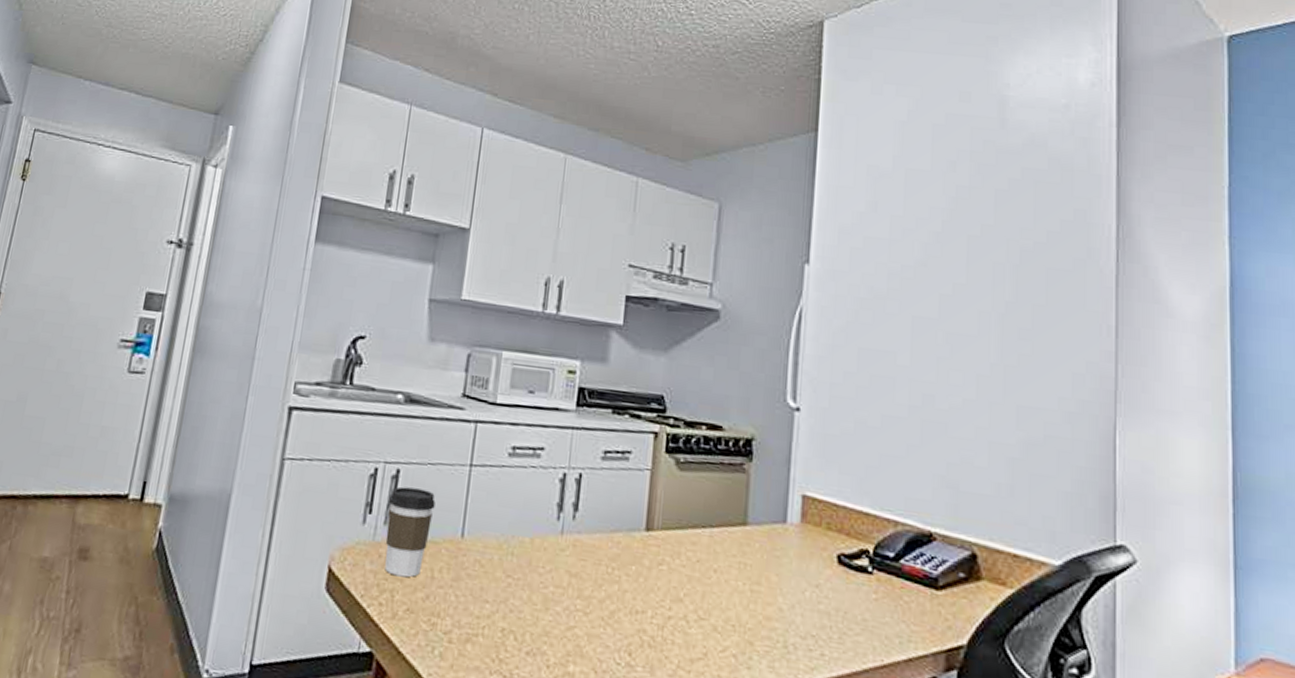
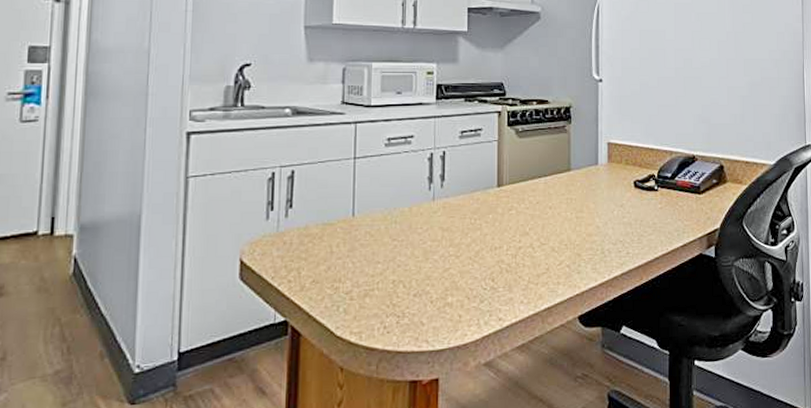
coffee cup: present [384,486,435,578] -> none [286,184,328,257]

